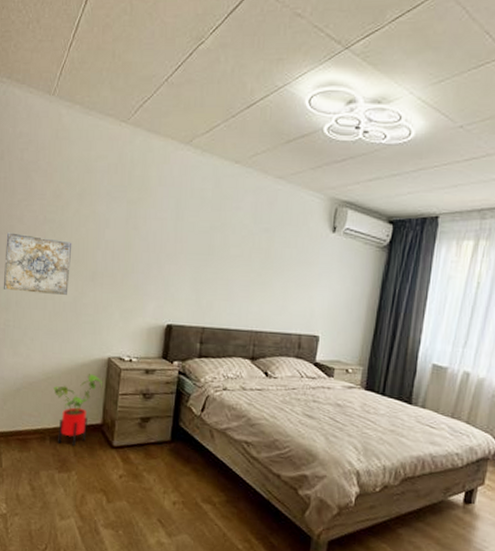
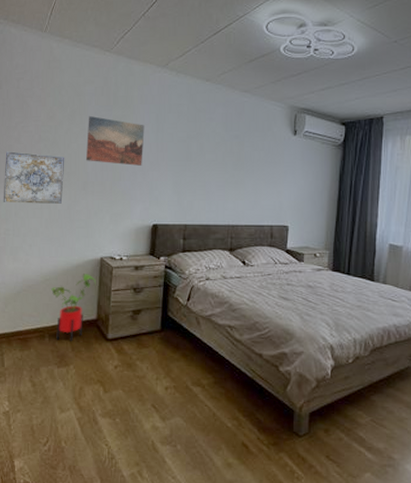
wall art: none [95,196,163,257] -> present [85,115,145,166]

